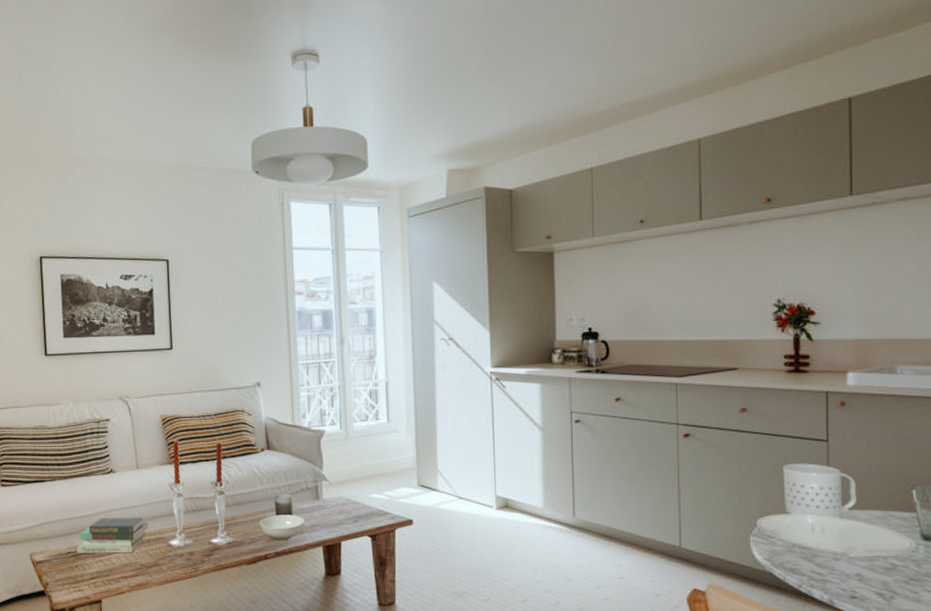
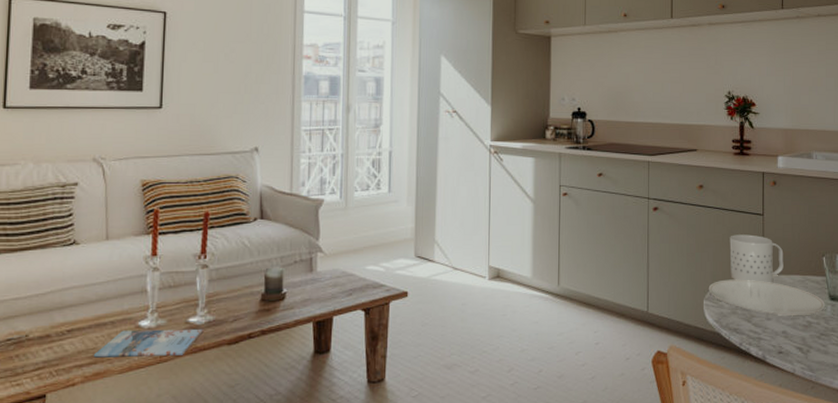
books: present [76,518,149,554] -> none [19,296,115,340]
magazine: none [135,548,224,572] -> present [93,328,203,358]
bowl: present [259,515,306,541] -> none [245,289,297,318]

